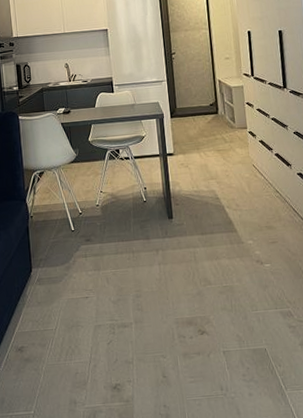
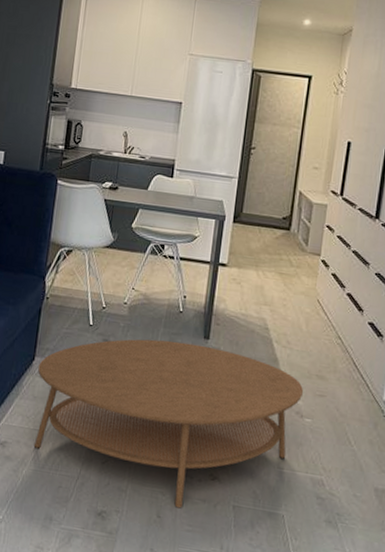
coffee table: none [36,224,259,366] -> present [33,339,304,509]

